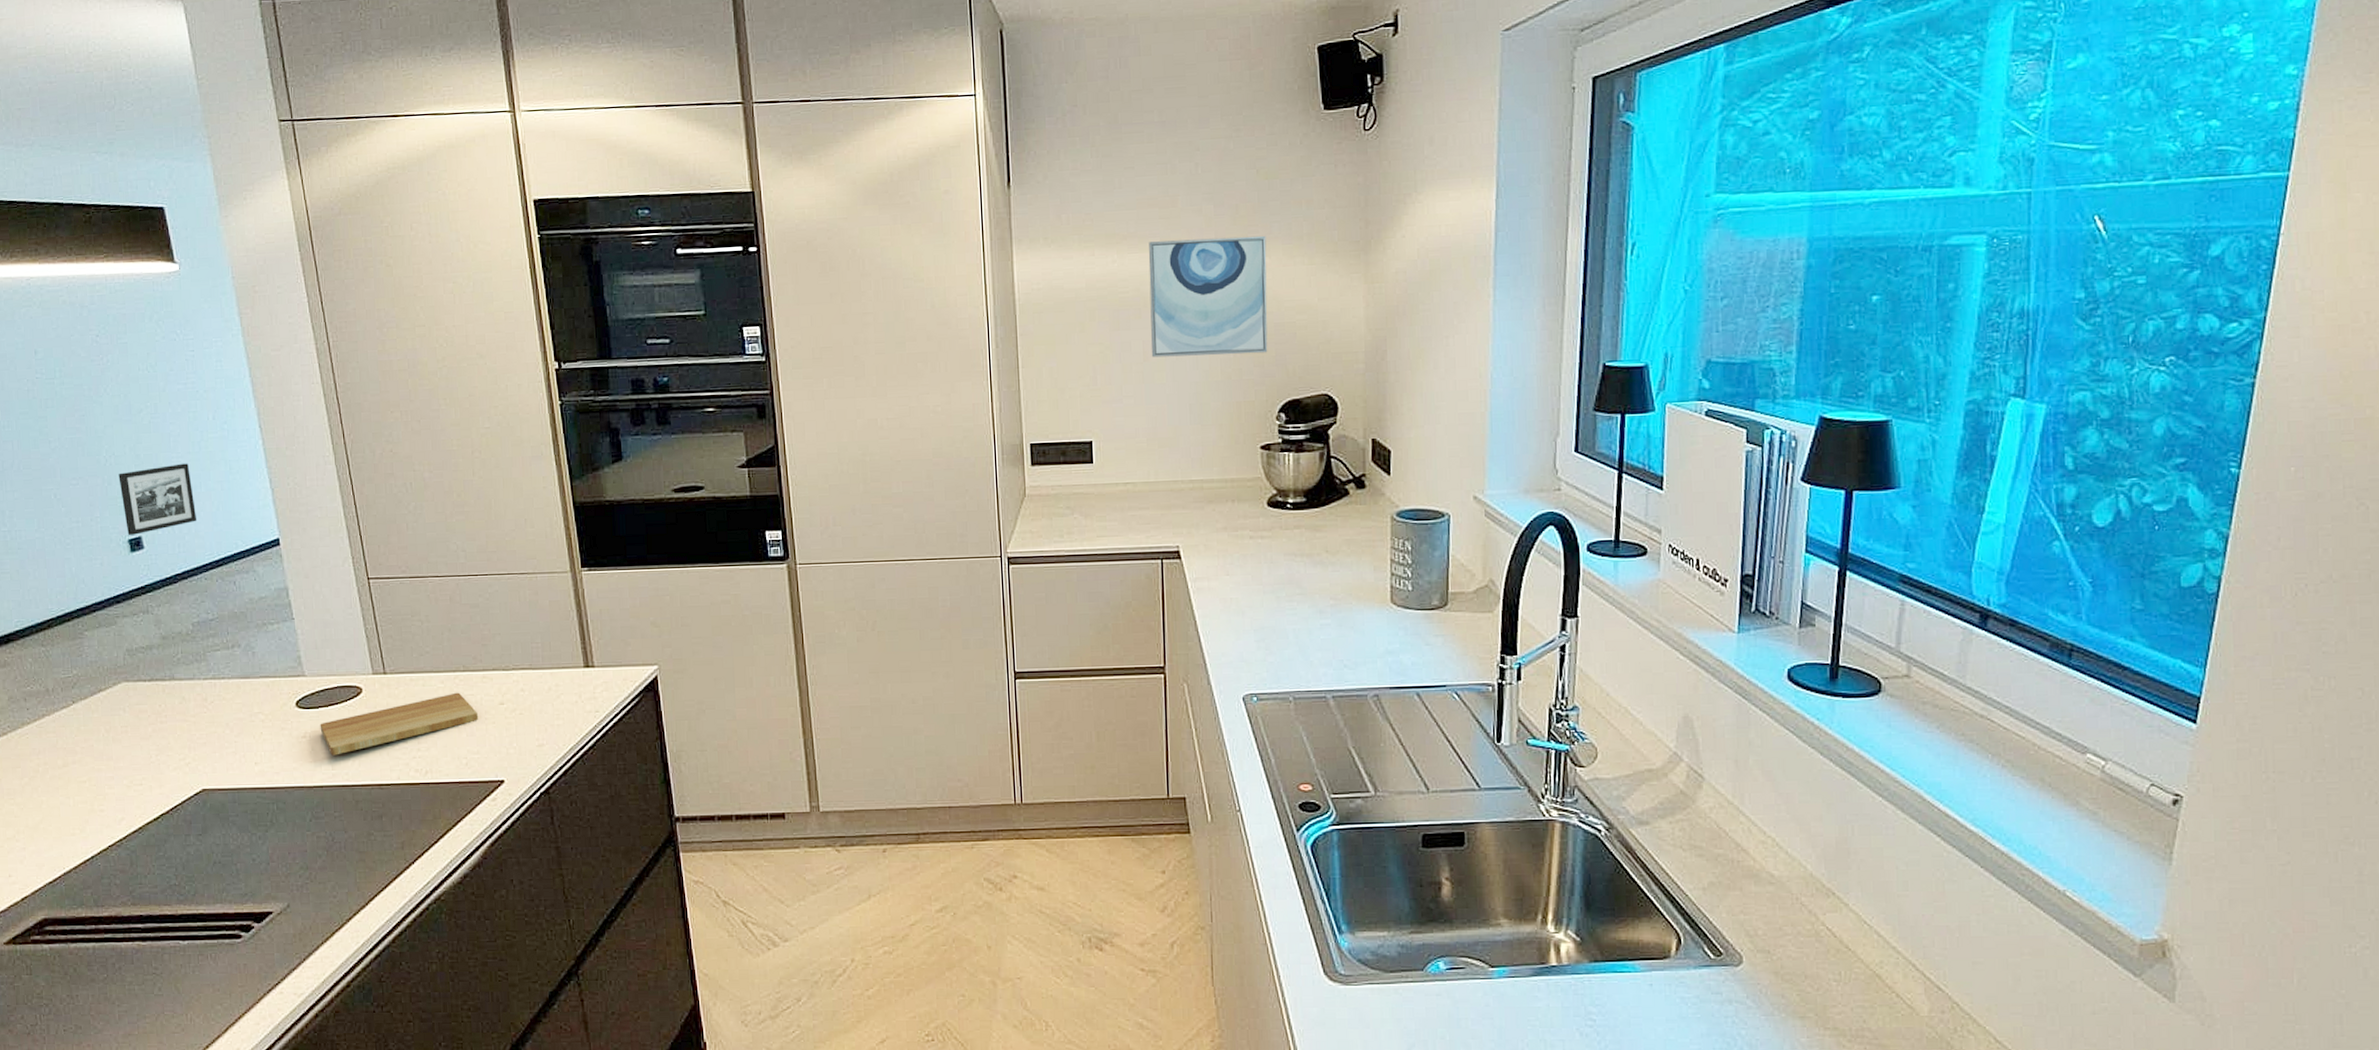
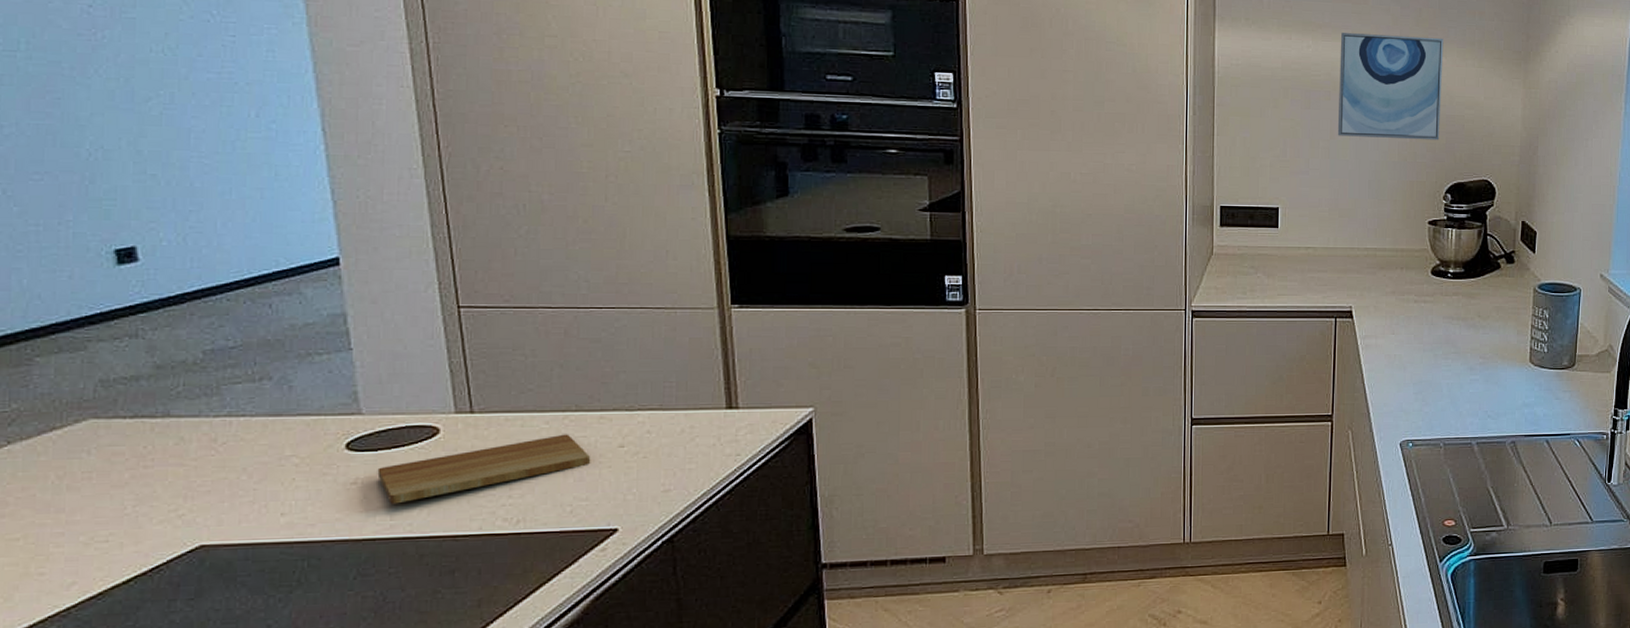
picture frame: present [118,463,198,535] -> none [107,164,222,244]

